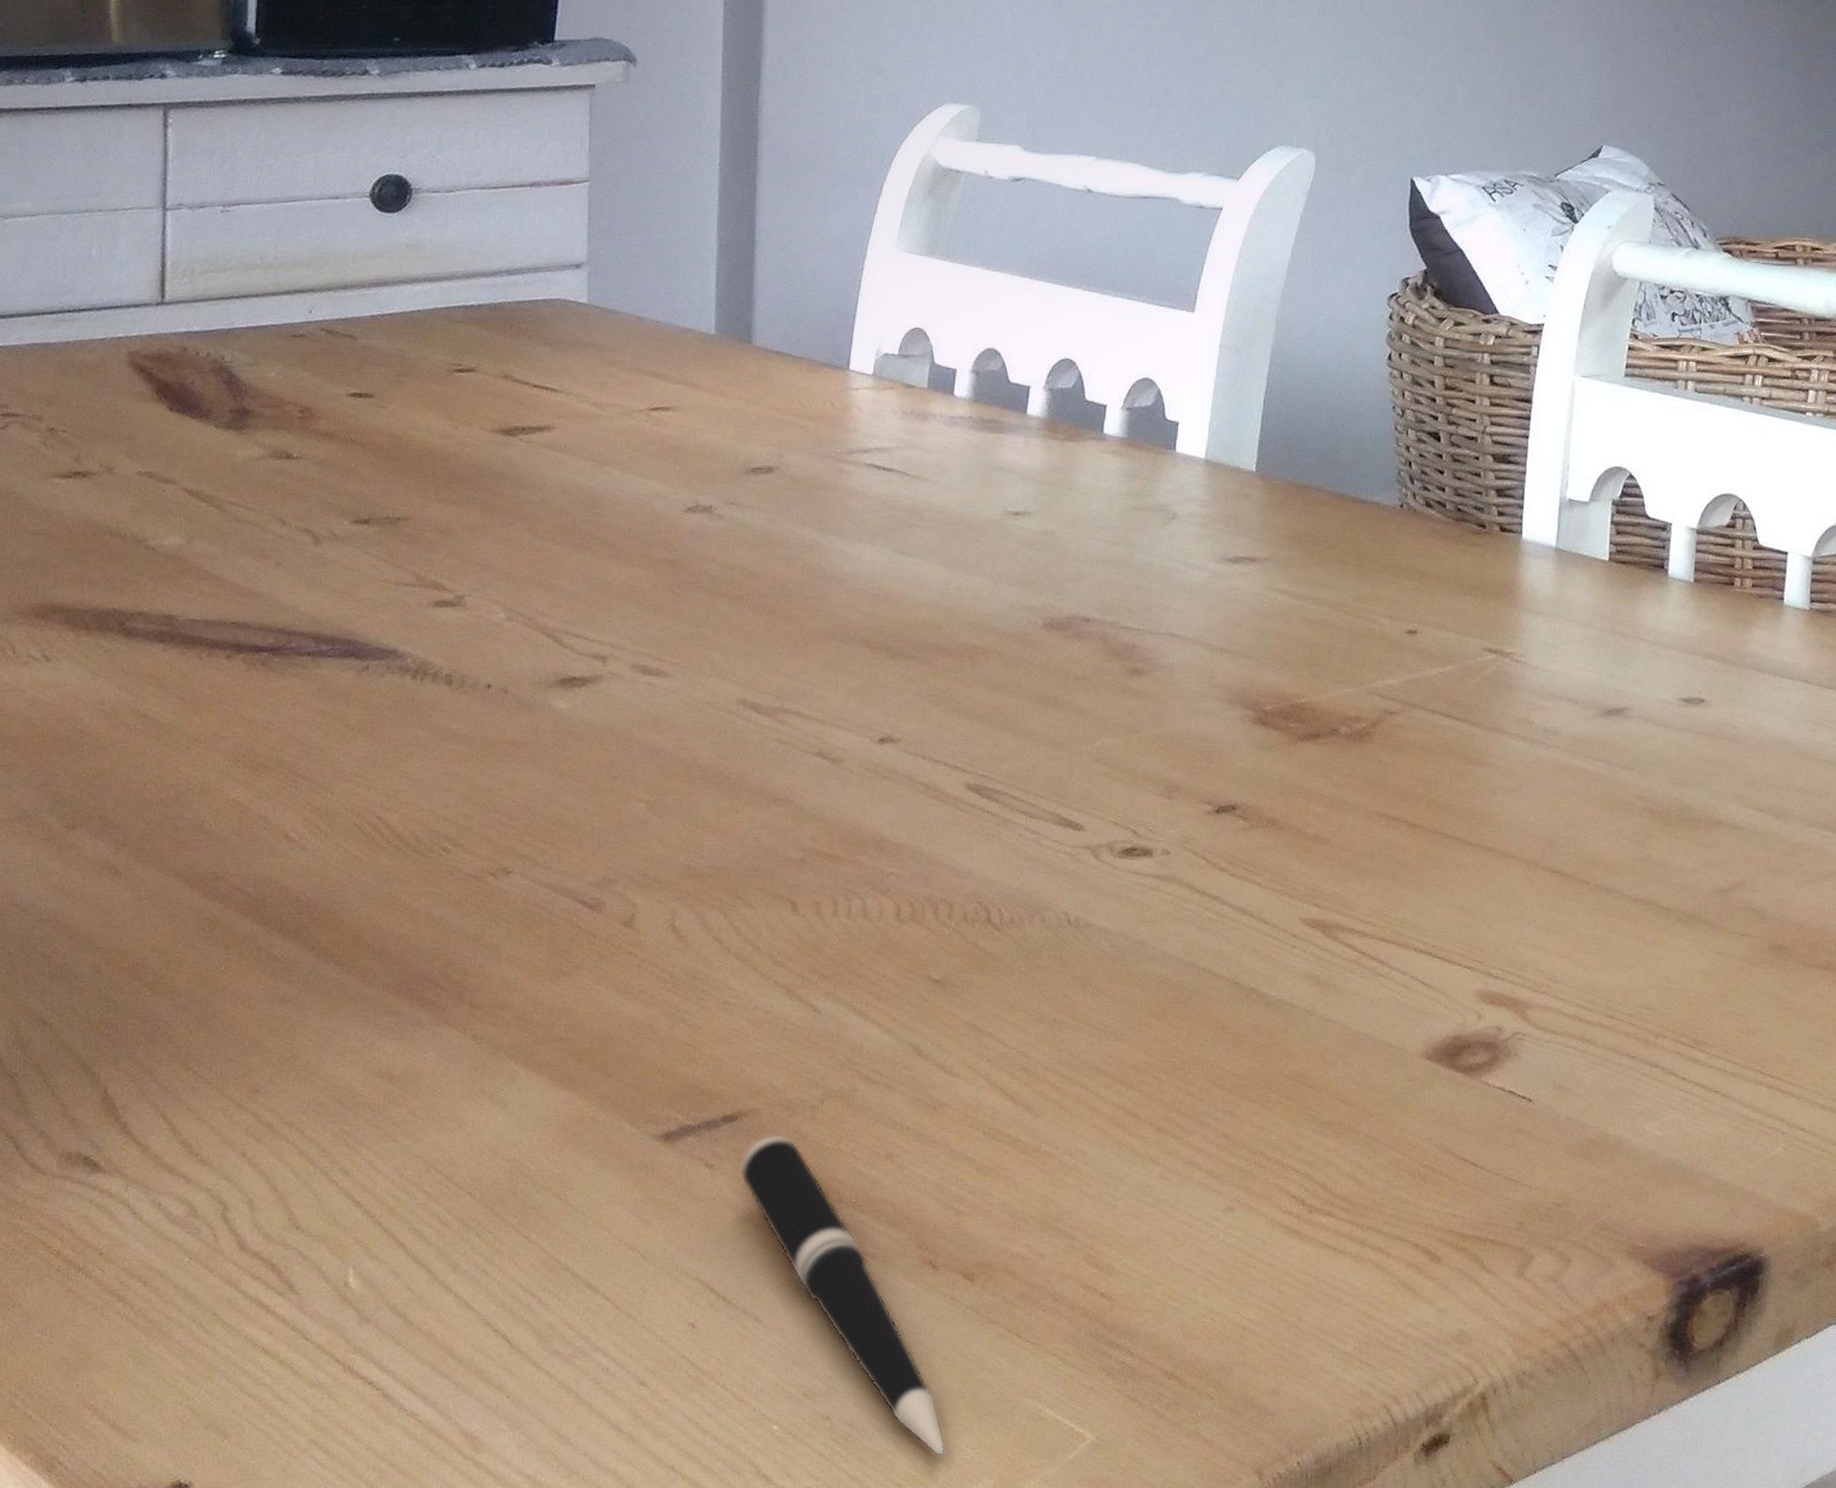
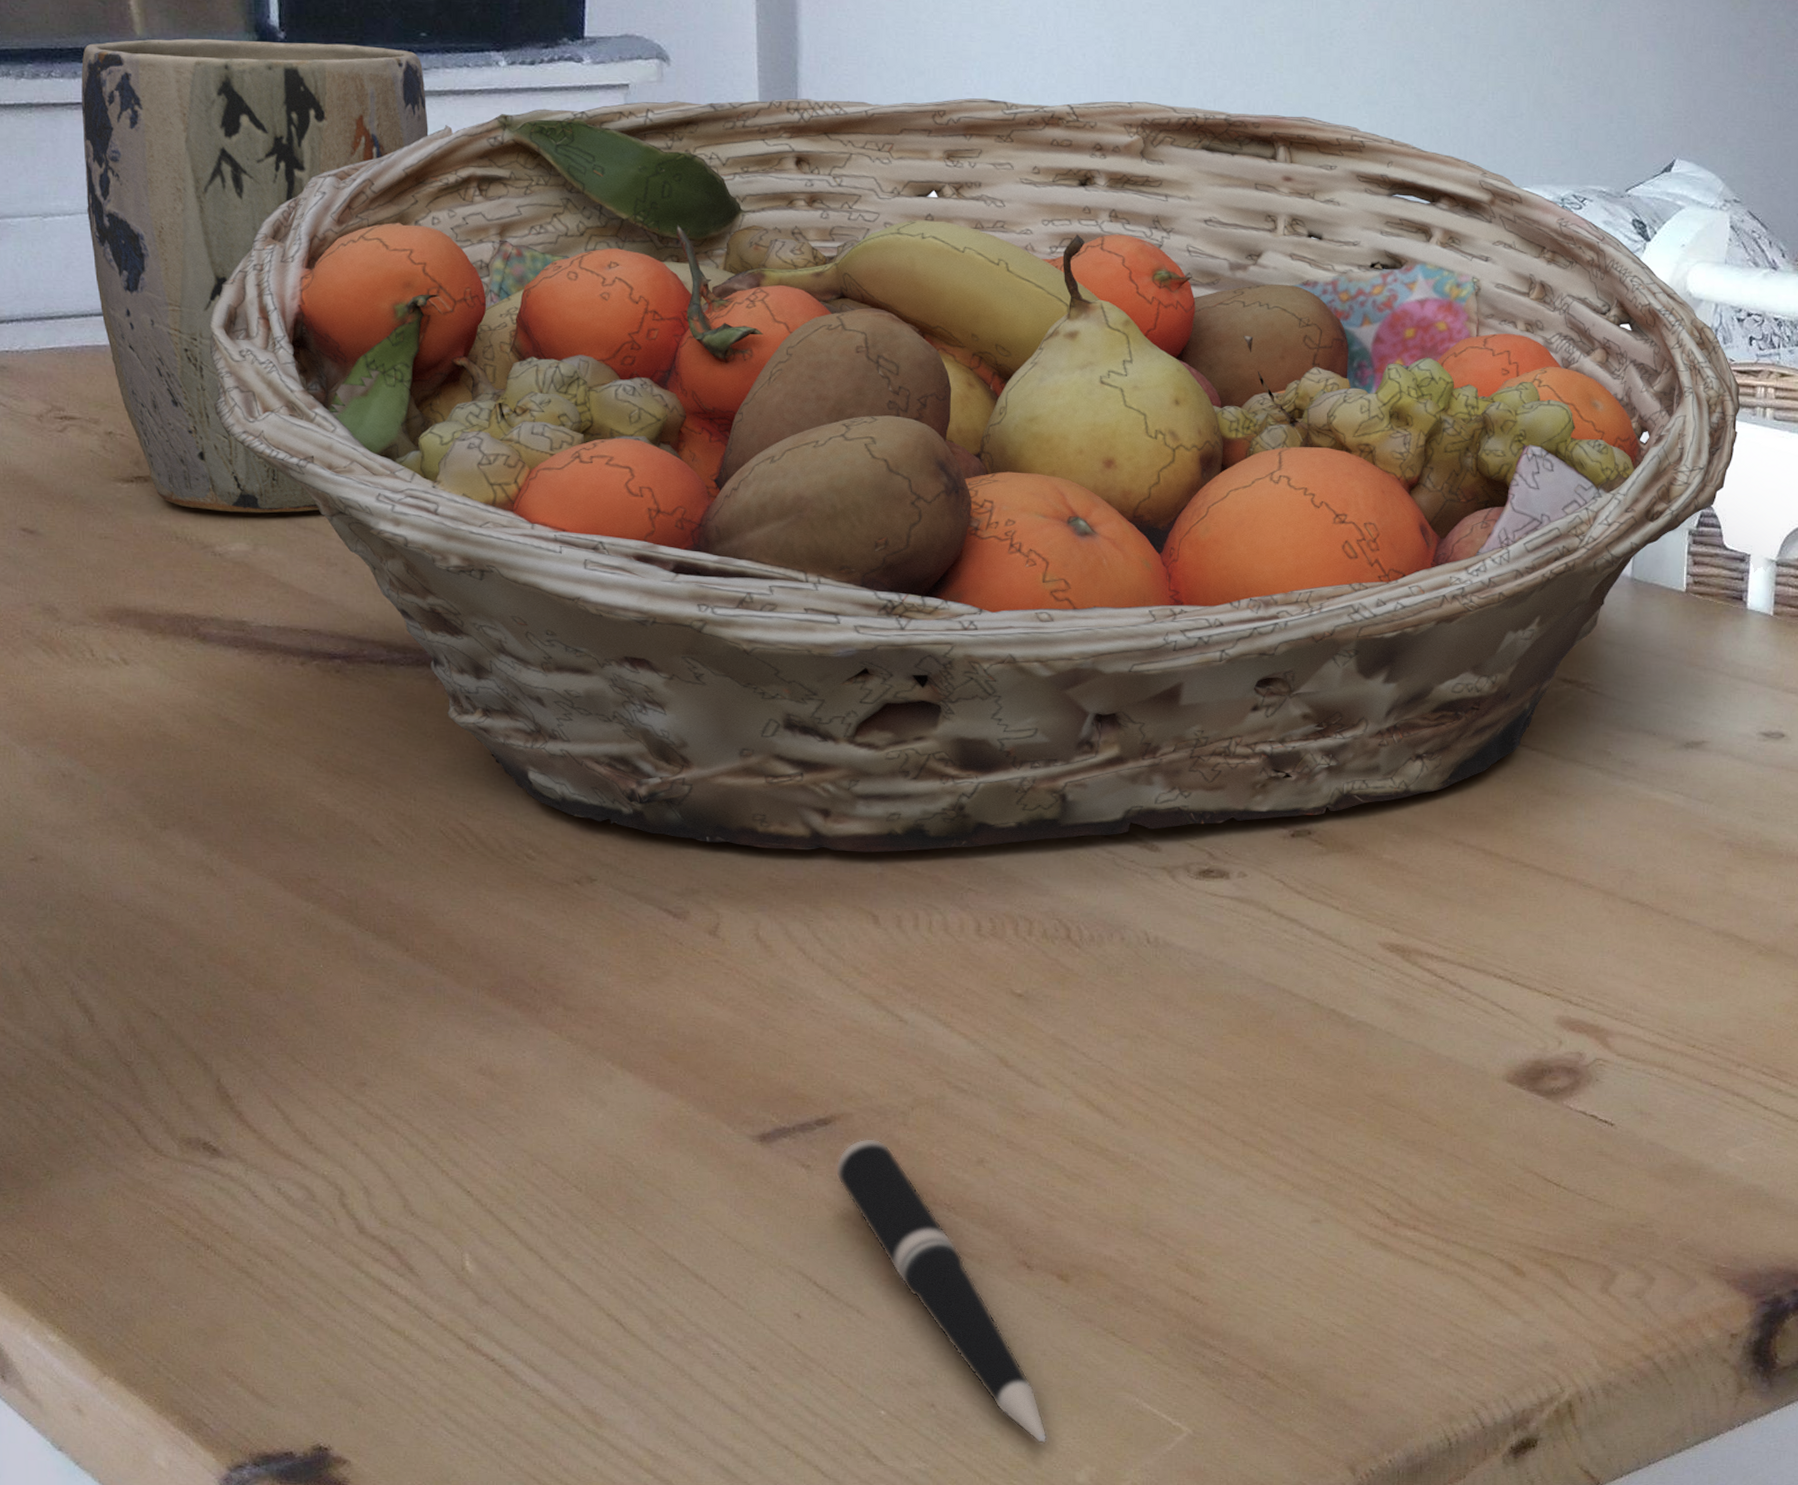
plant pot: none [49,45,395,507] -> present [81,38,429,513]
fruit basket: none [159,94,1663,838] -> present [209,98,1741,853]

